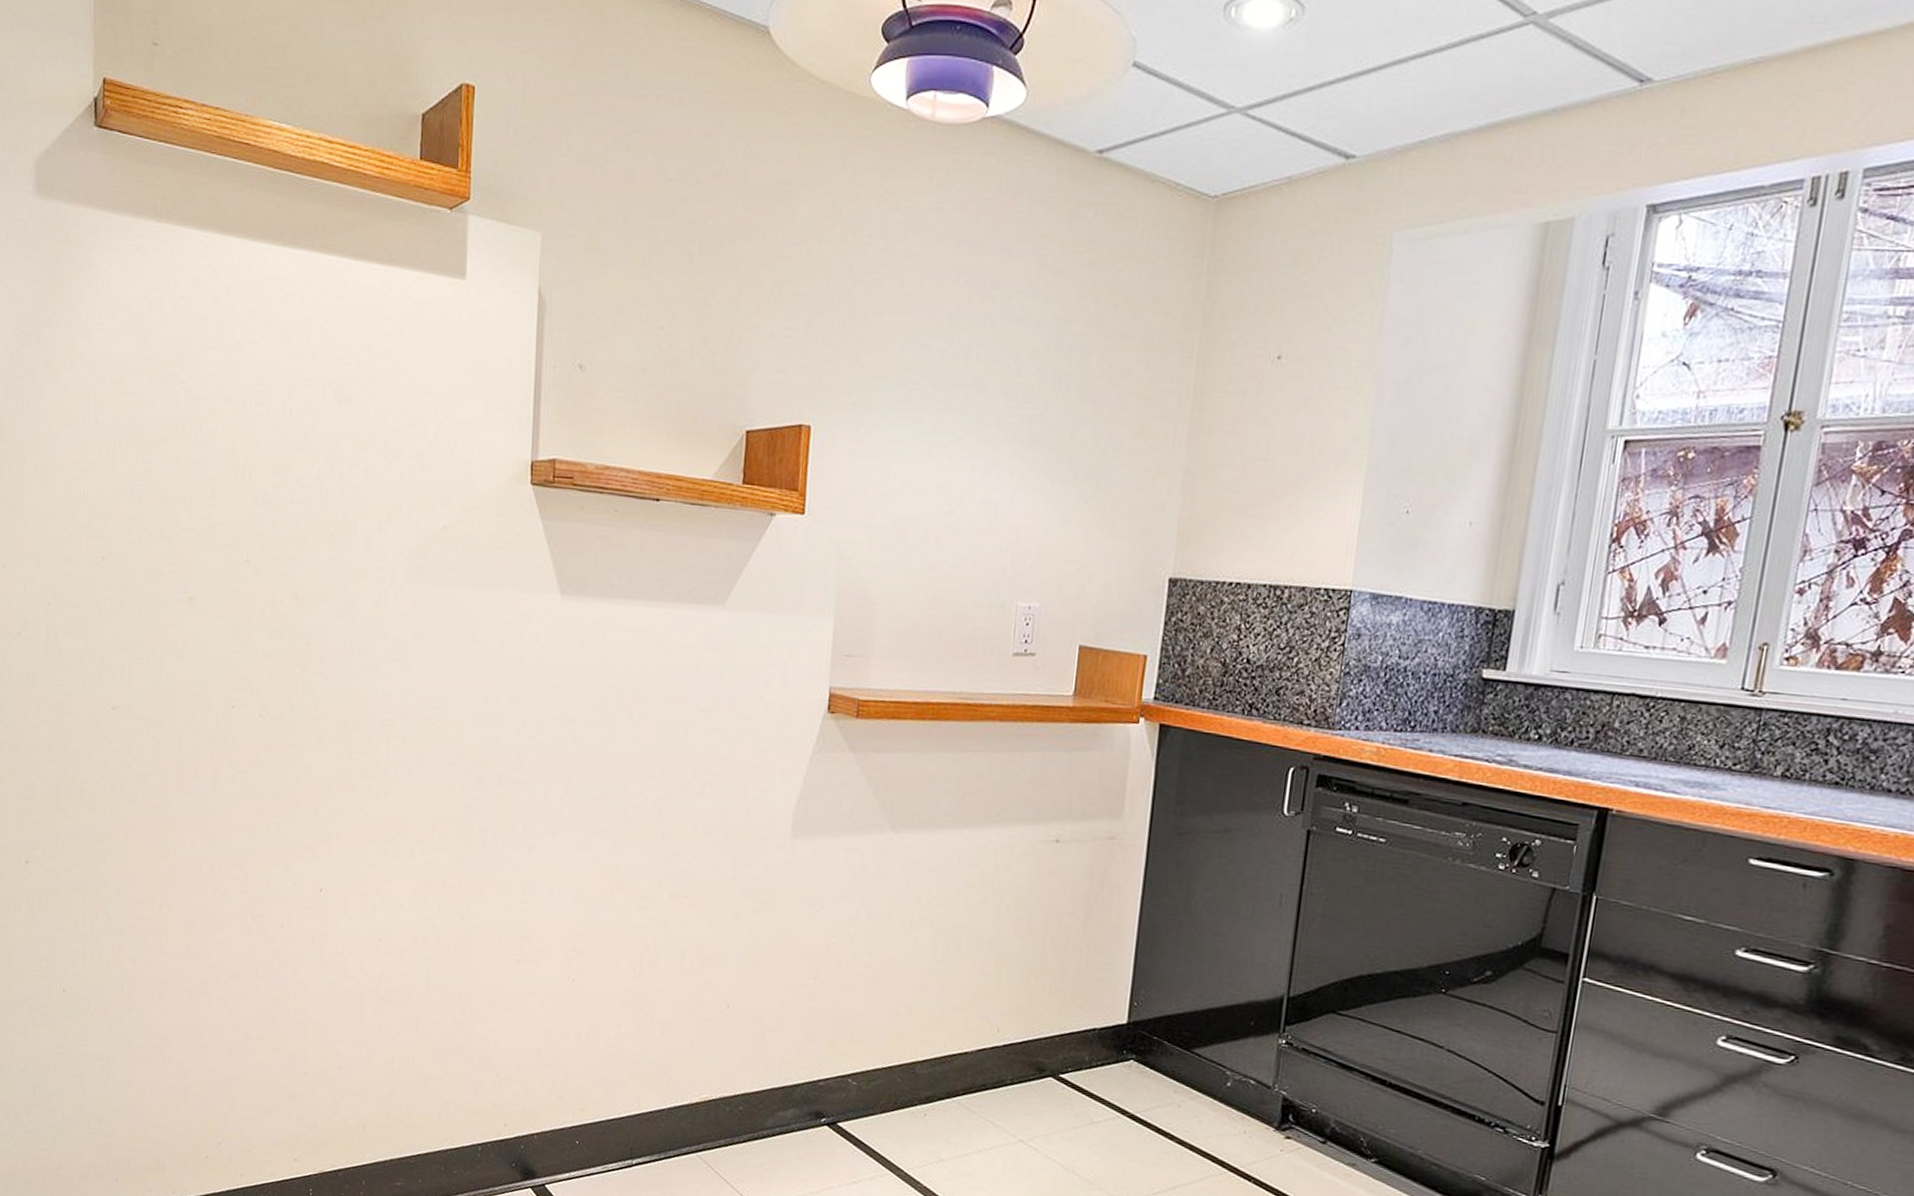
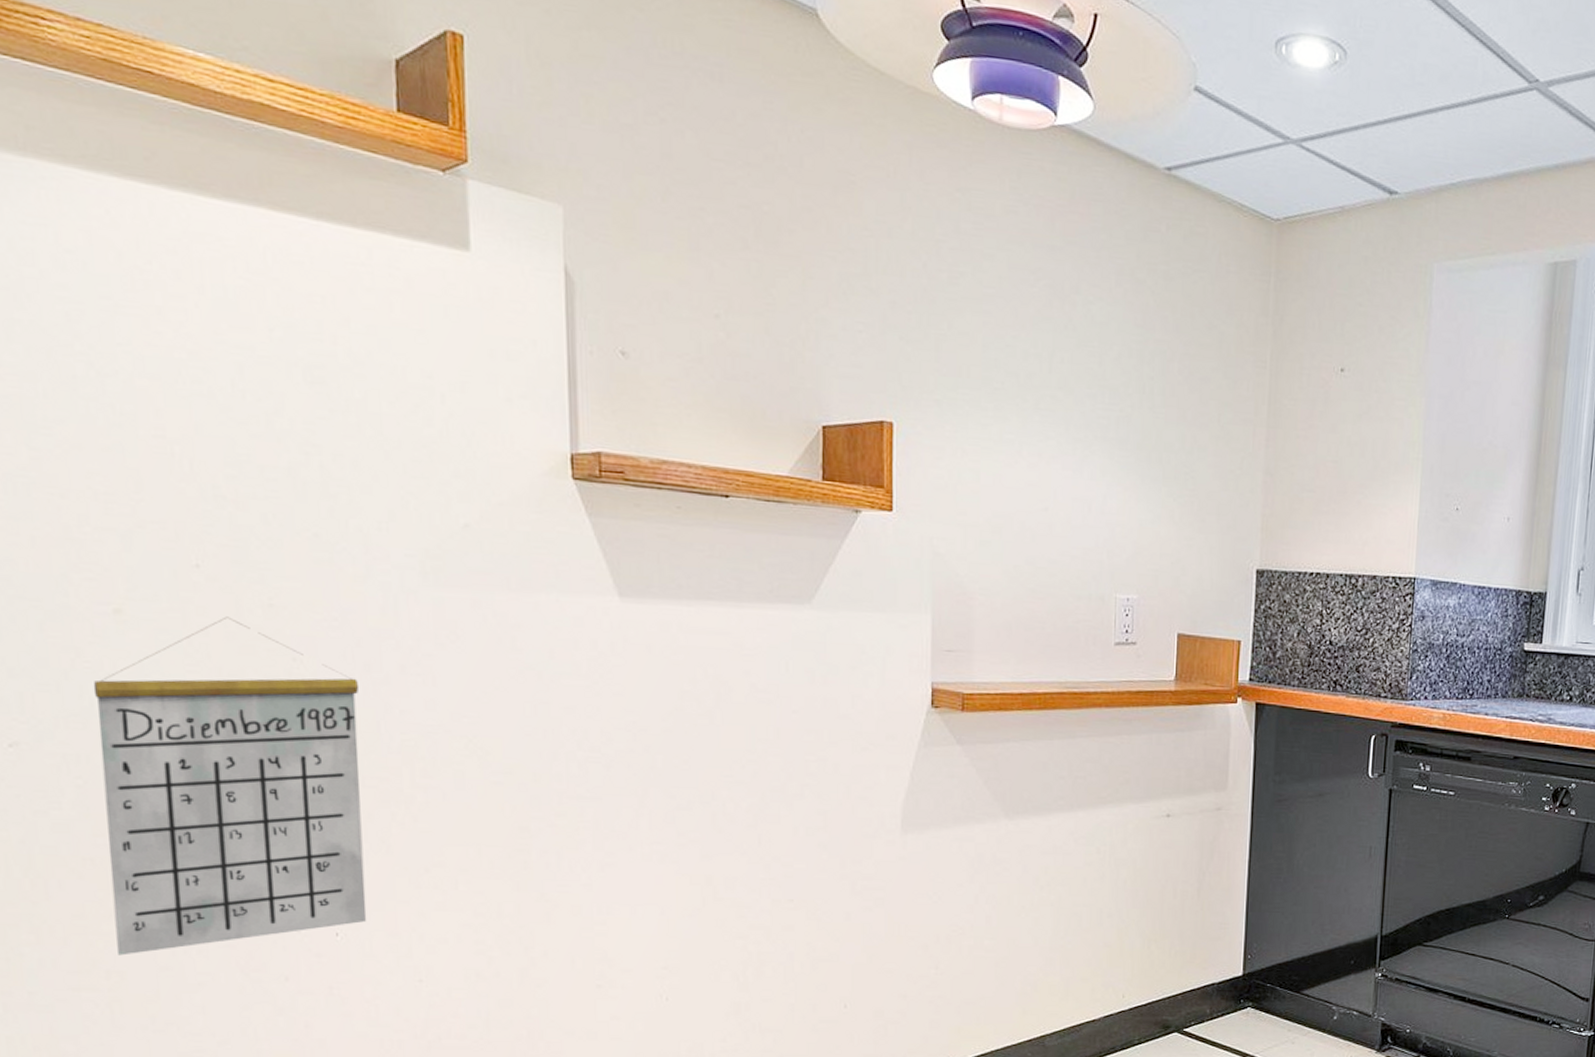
calendar: none [168,605,354,892] -> present [93,616,367,956]

